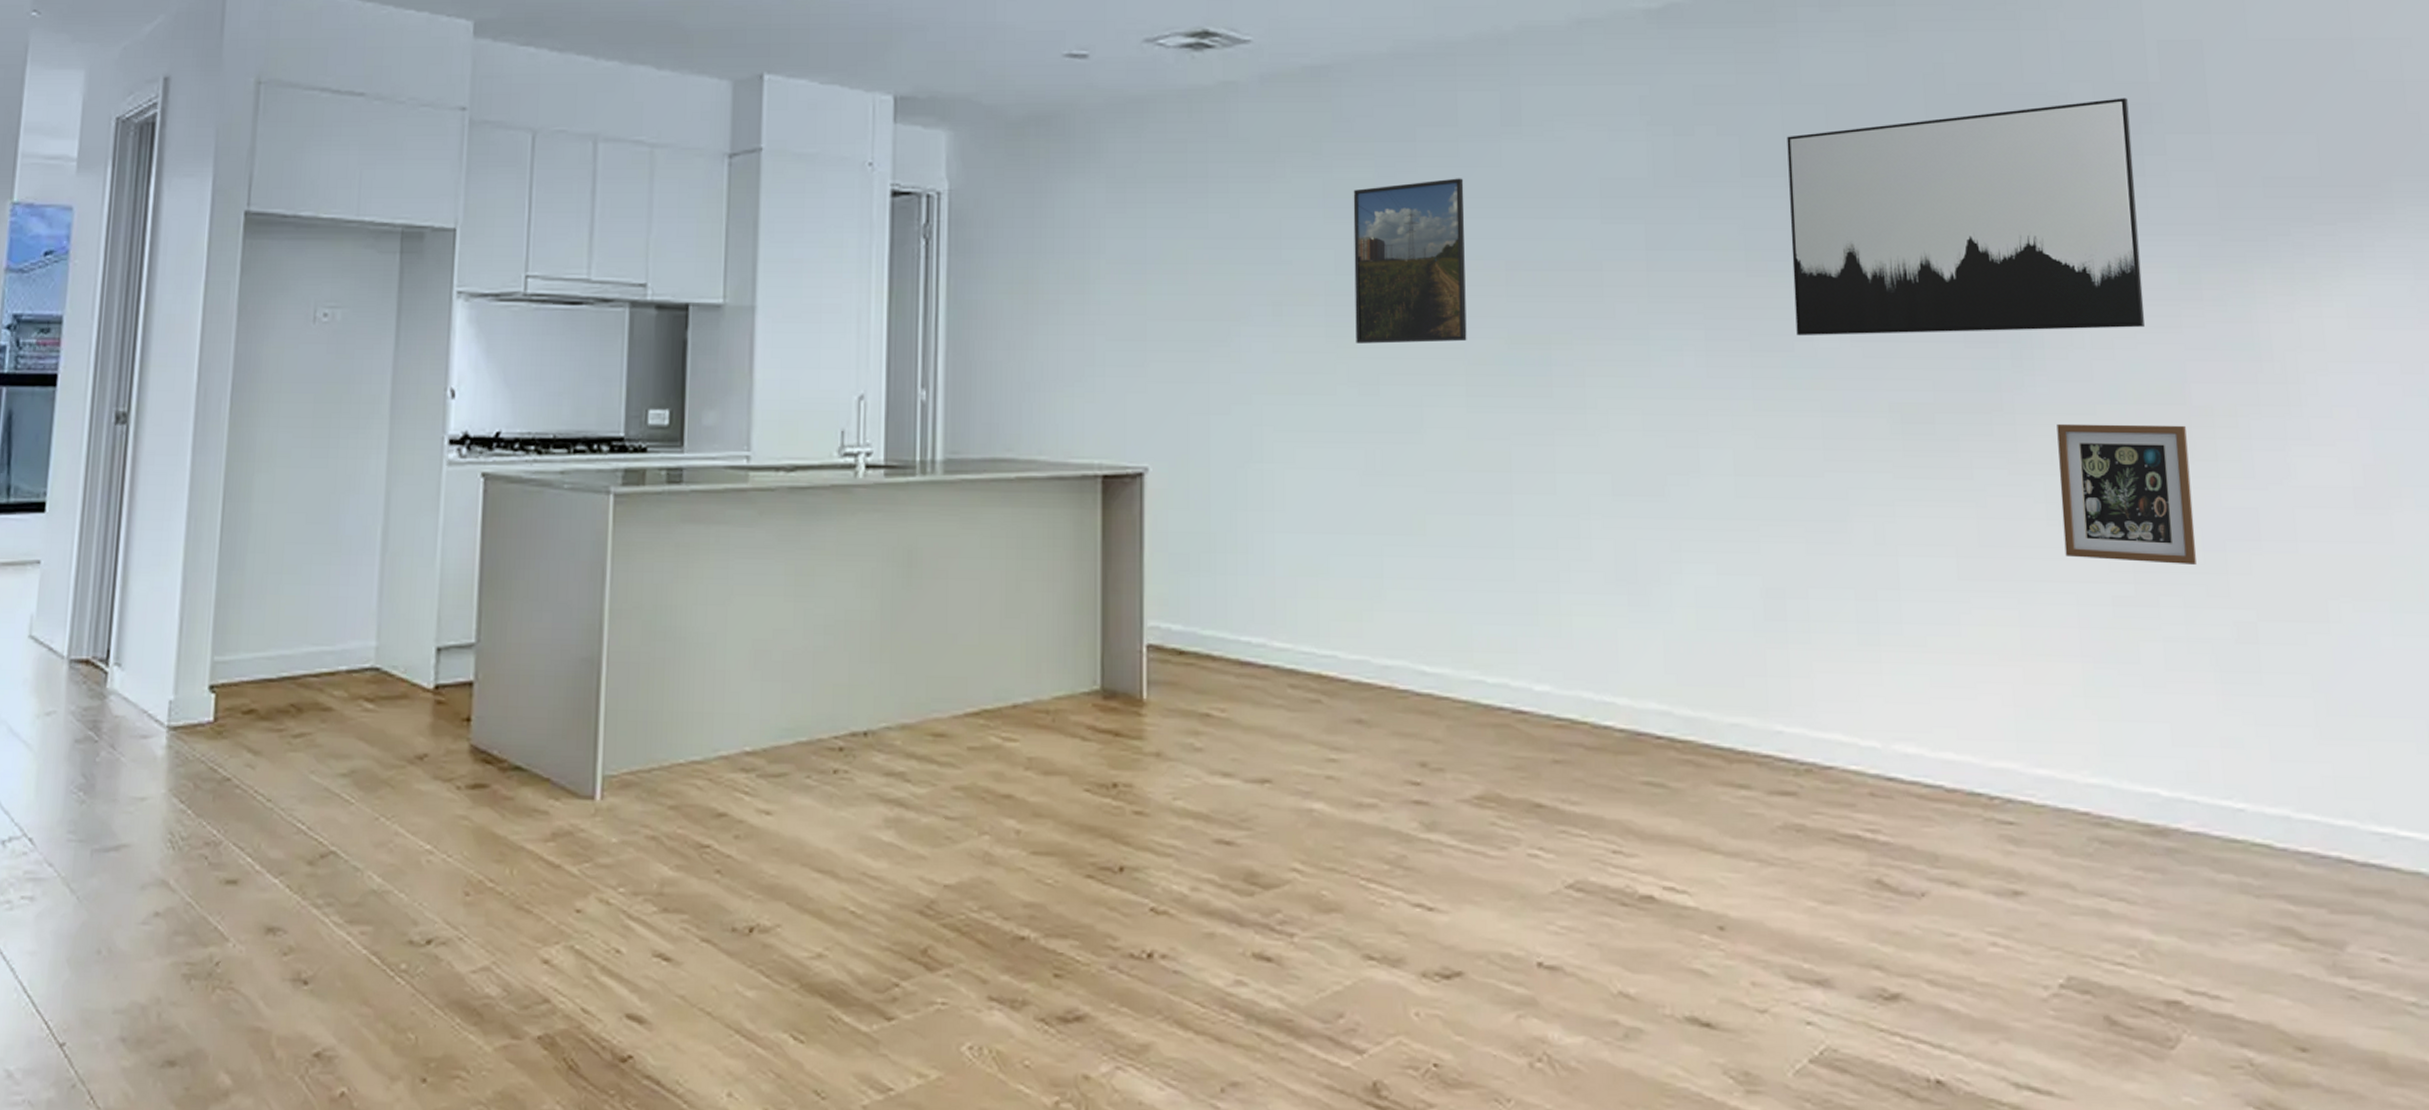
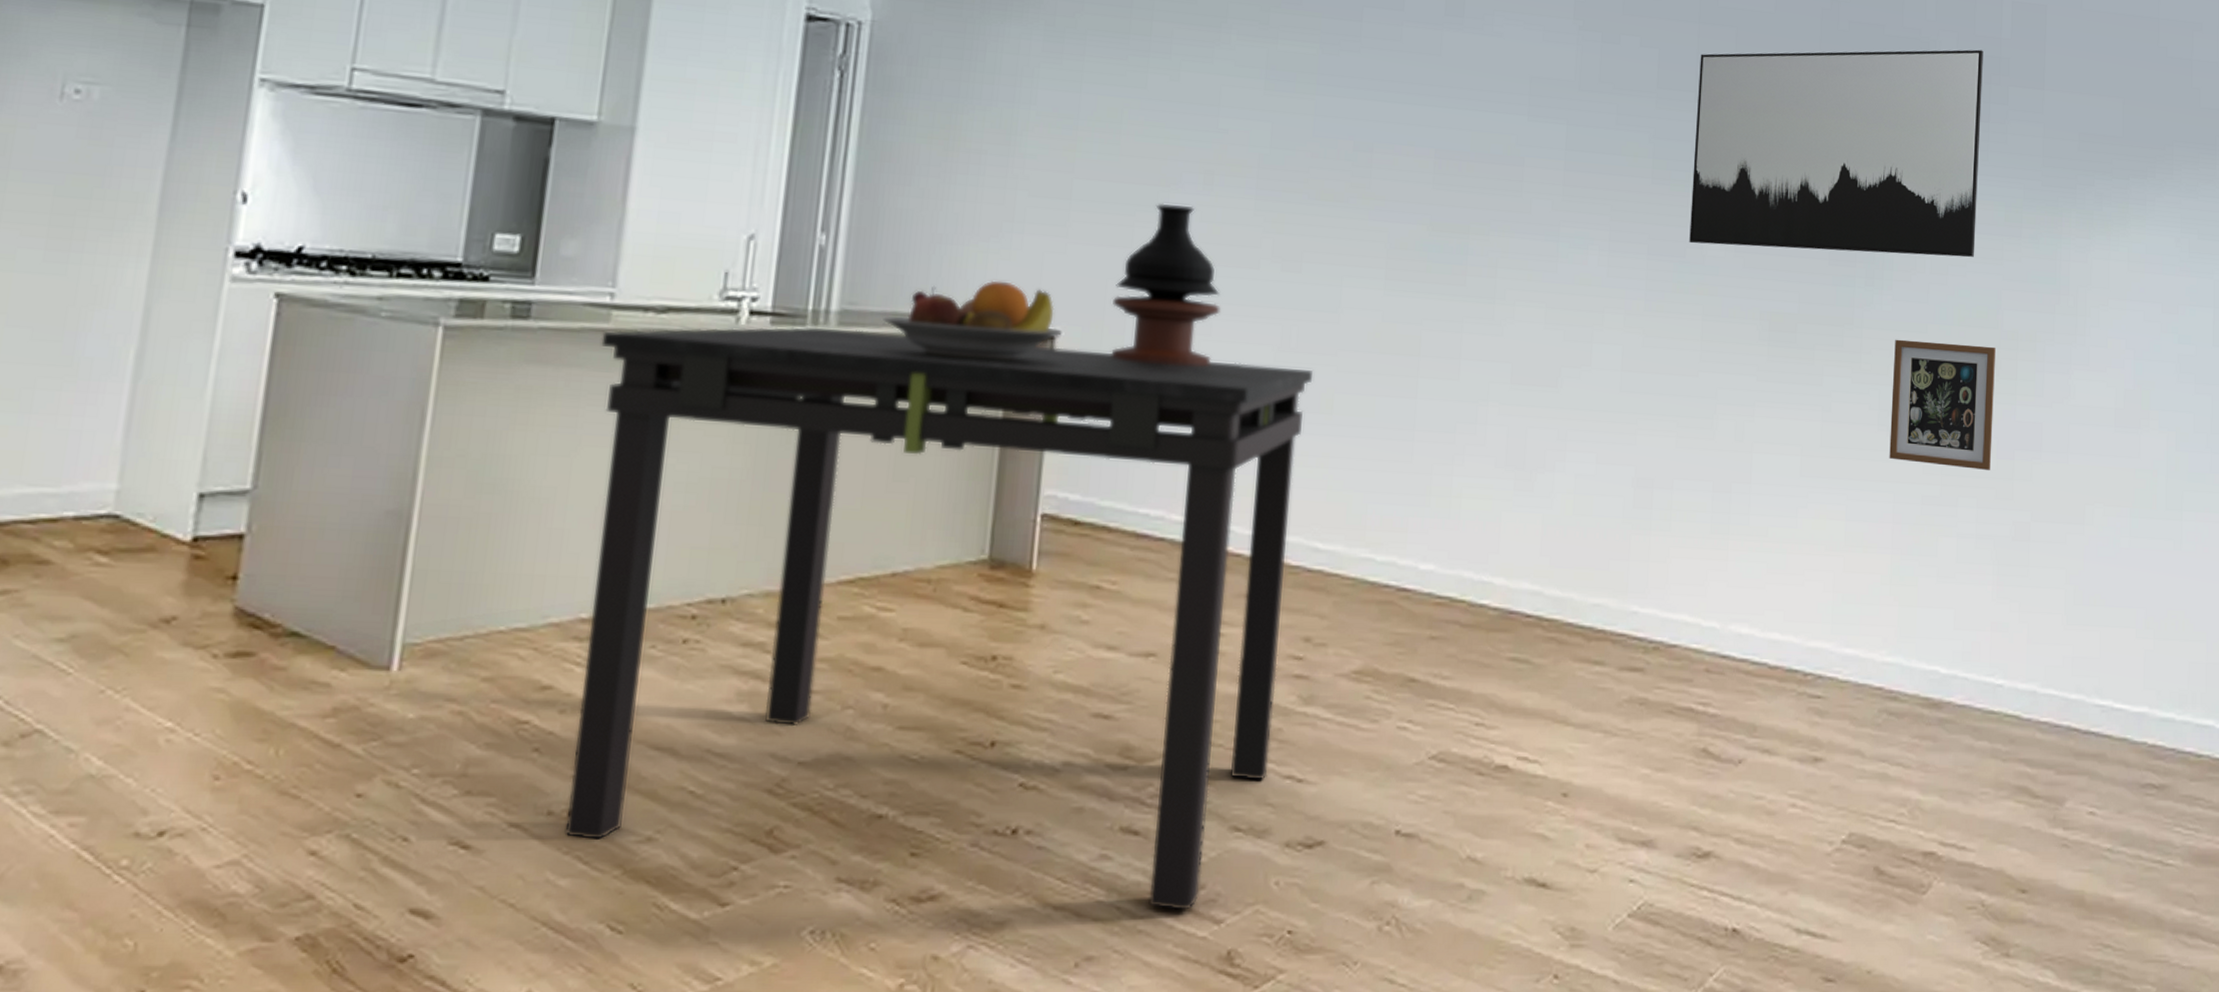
dining table: none [742,476,1402,1039] -> present [564,326,1314,910]
fruit bowl: none [983,423,1150,498] -> present [883,280,1062,360]
vase: none [1196,337,1302,494] -> present [1110,203,1221,366]
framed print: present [1353,178,1467,344] -> none [1284,62,1404,225]

